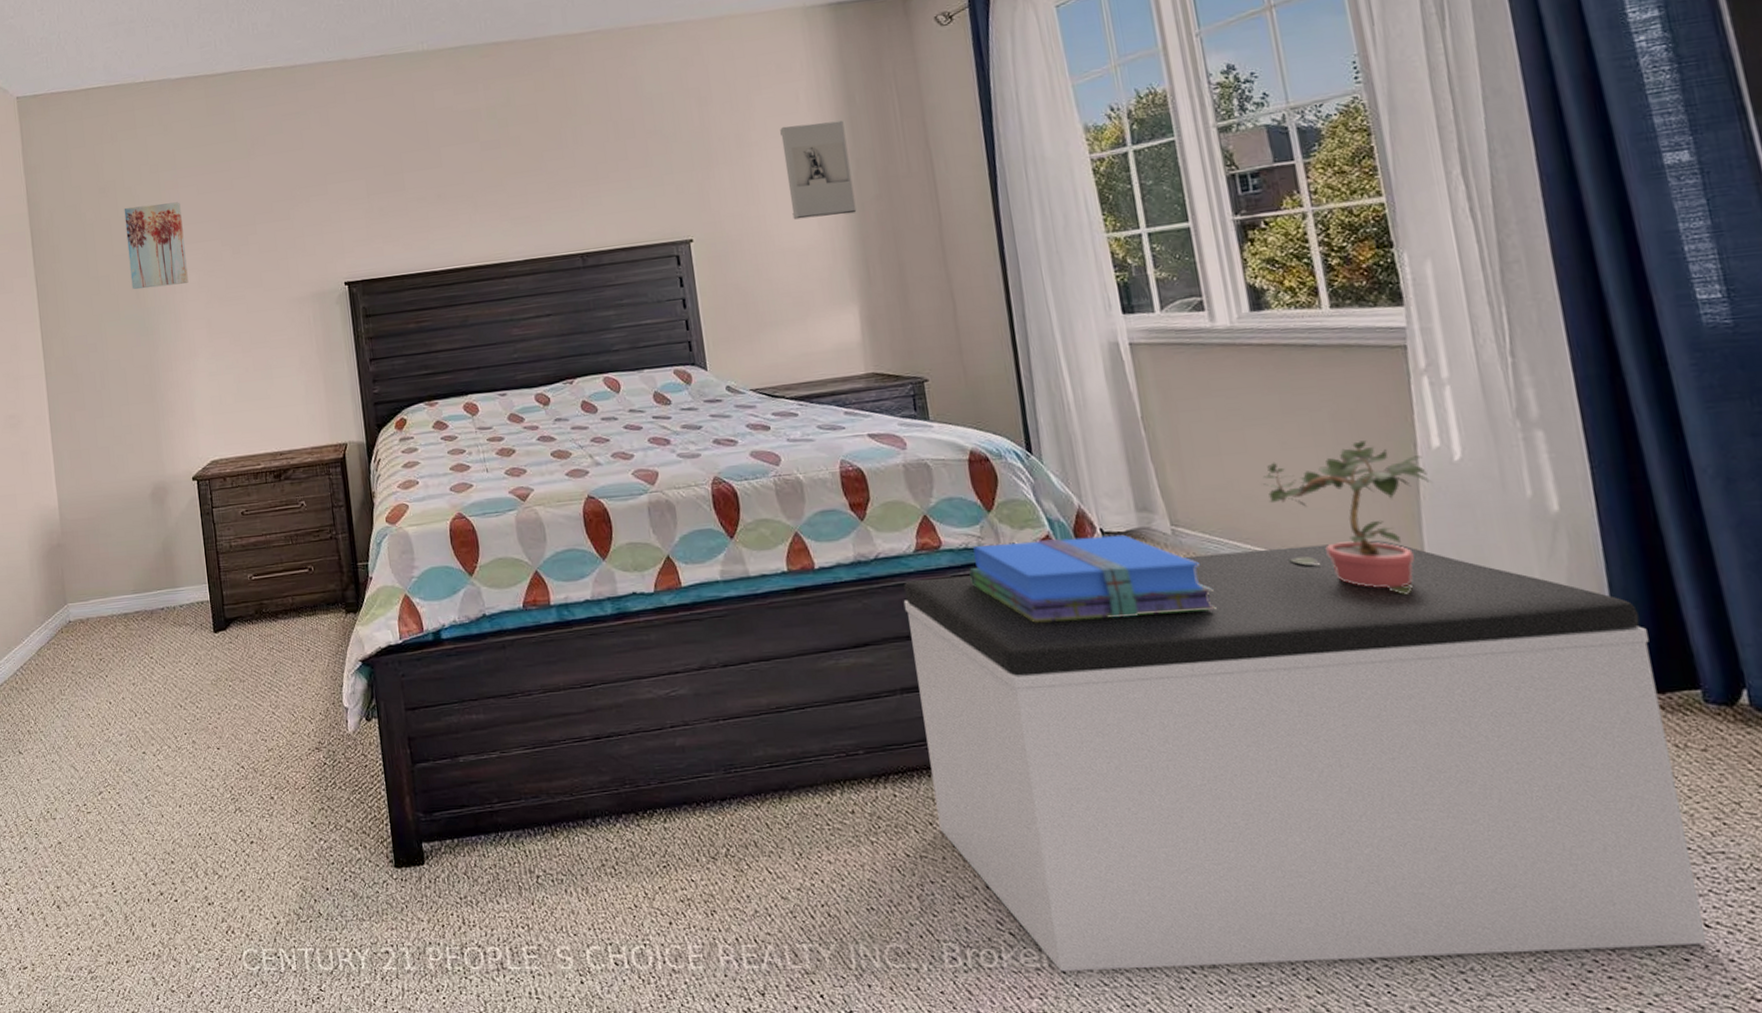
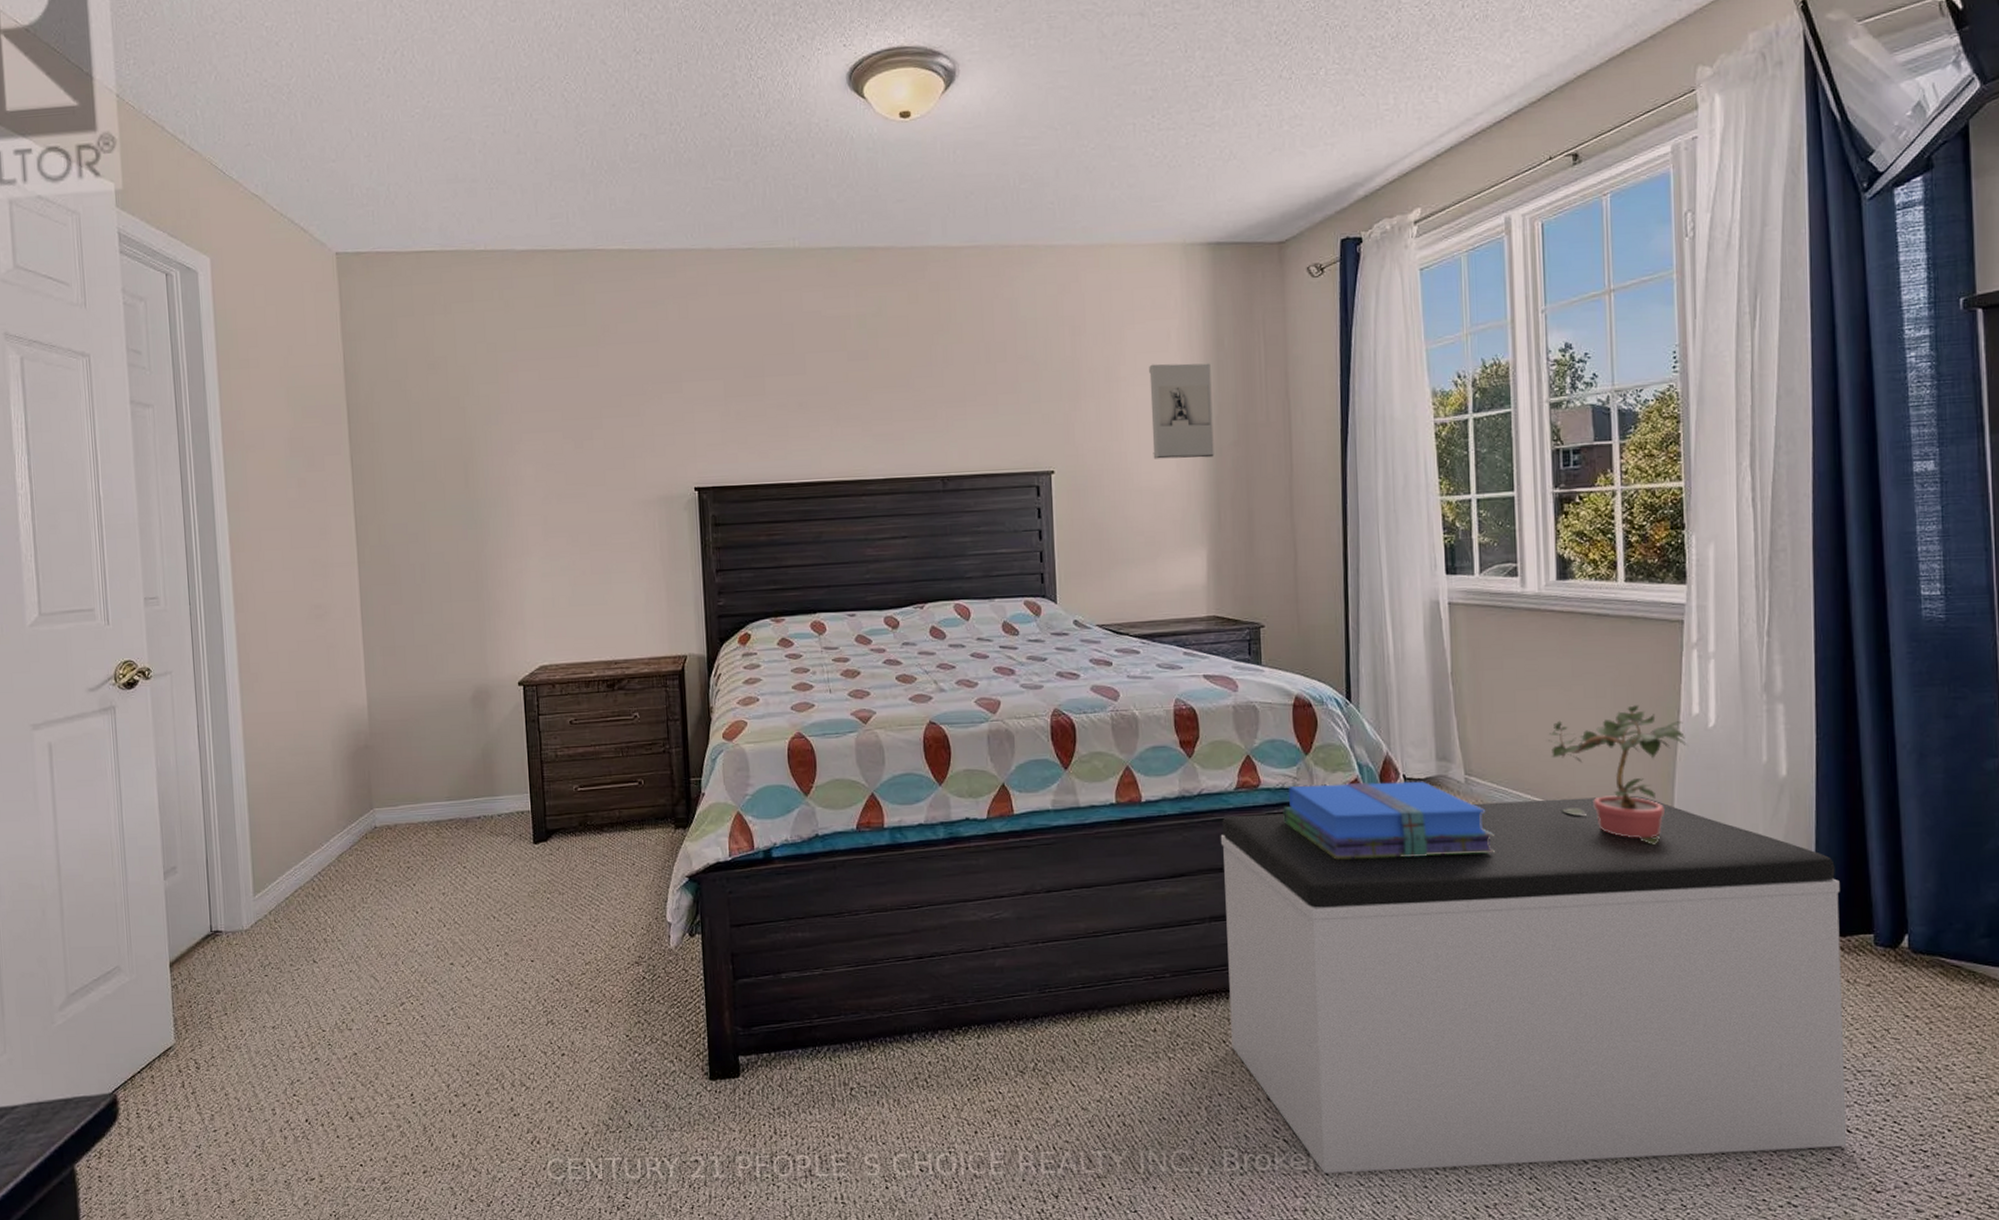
wall art: present [124,202,189,290] -> none [455,386,524,479]

